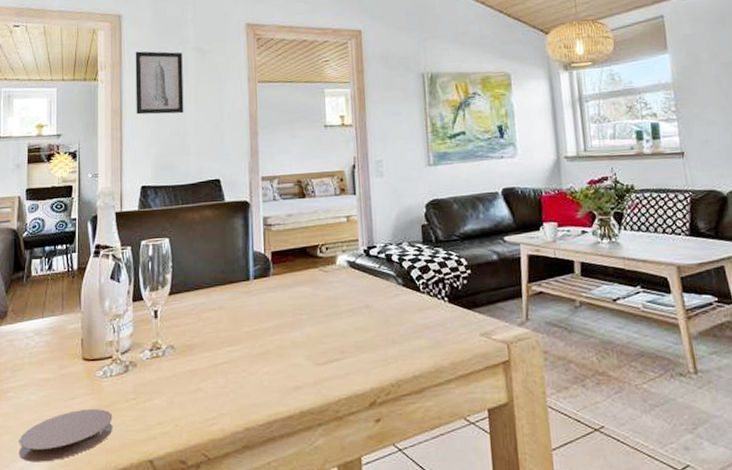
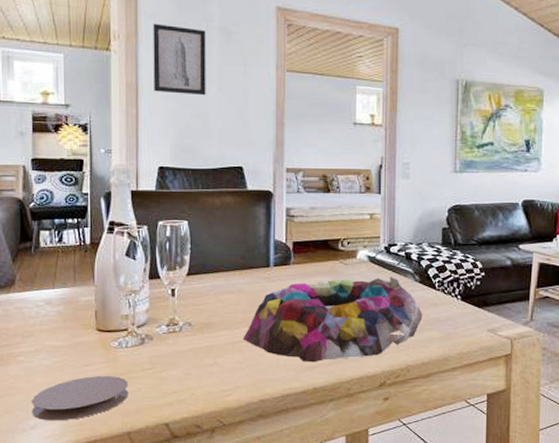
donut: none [225,281,410,383] -> present [243,276,423,363]

